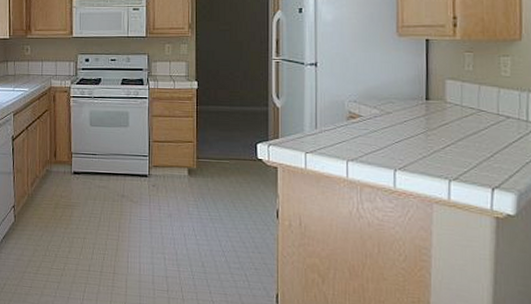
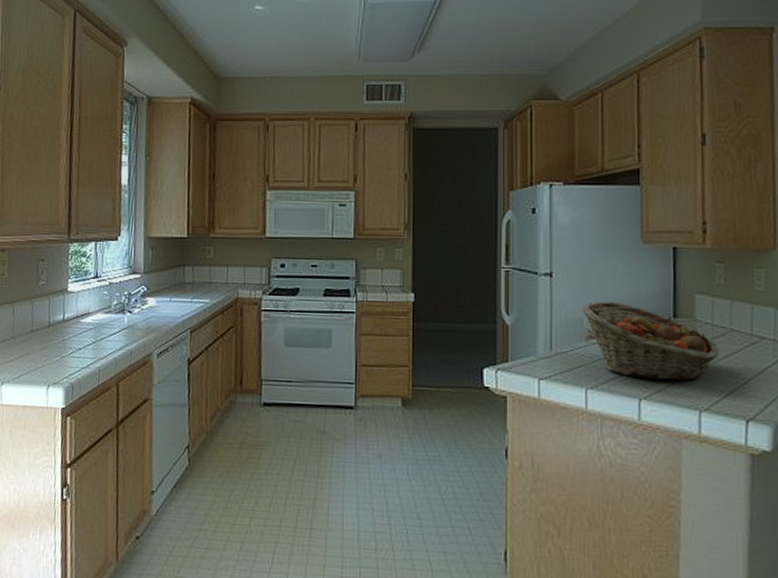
fruit basket: none [343,87,468,154] -> present [581,302,720,381]

